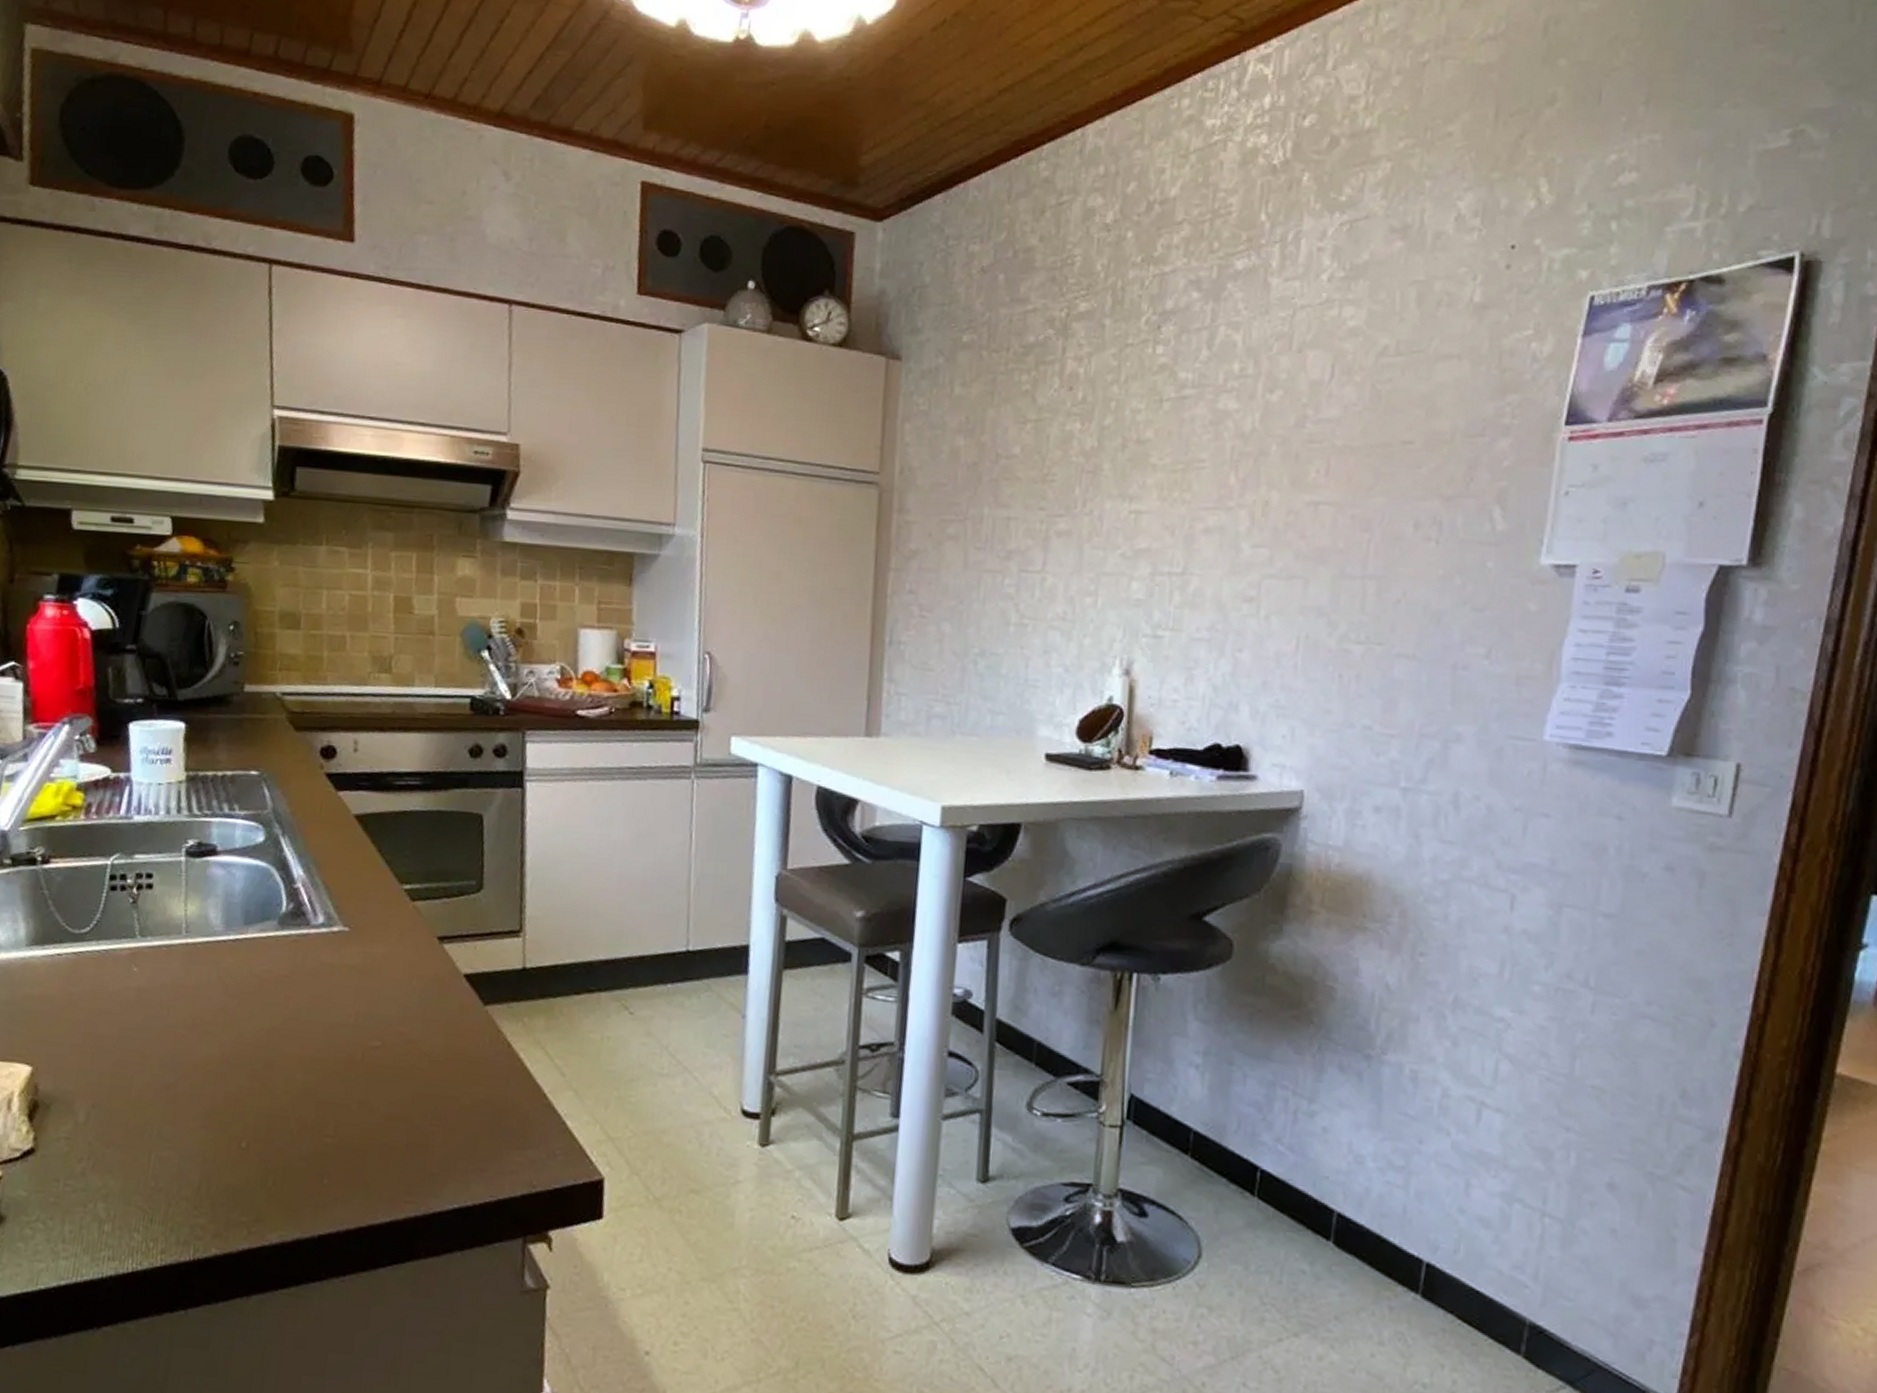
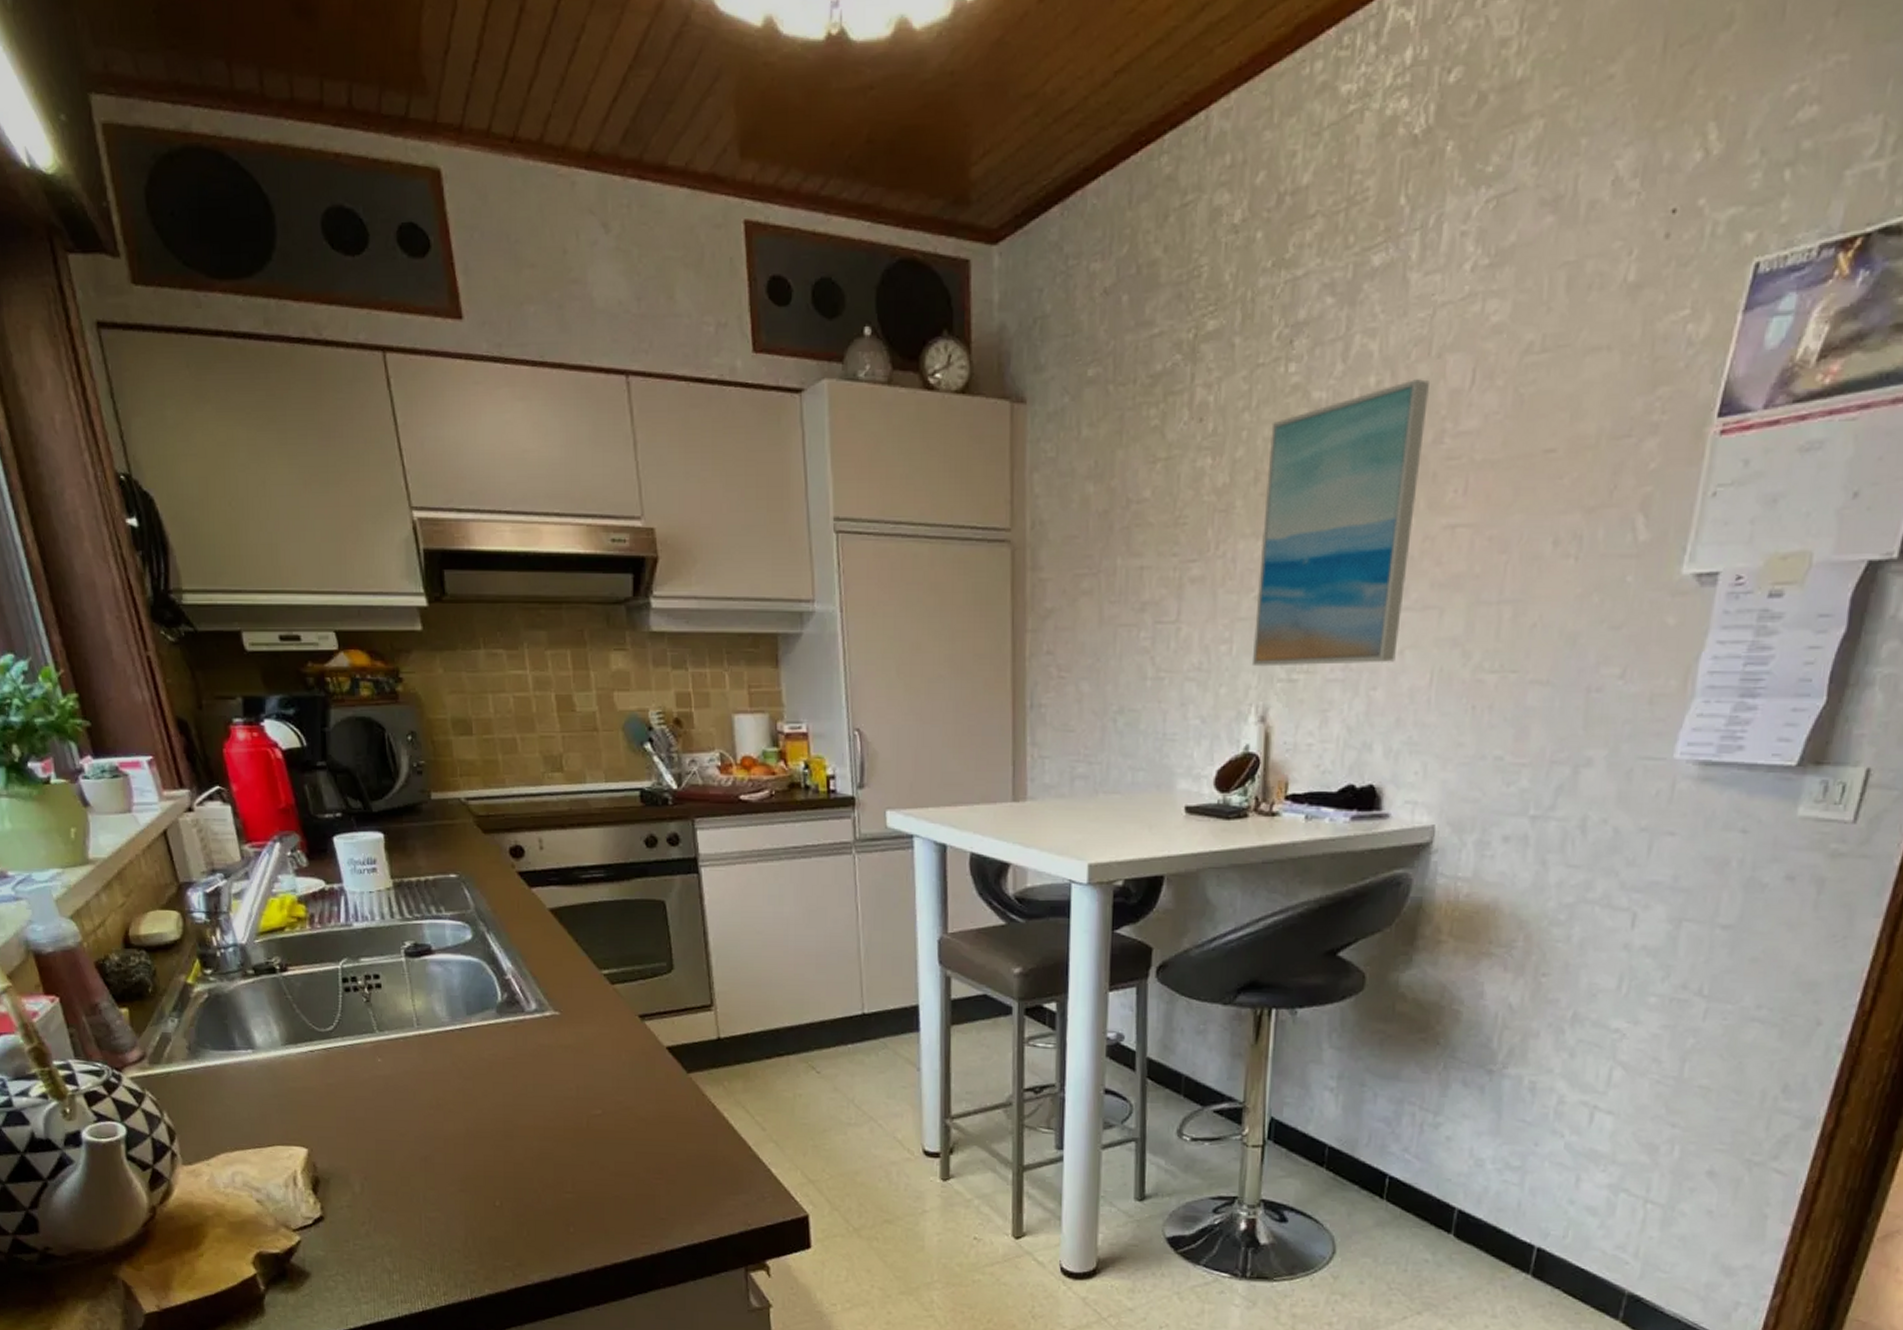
wall art: none [1116,369,1292,627] -> present [1251,379,1430,667]

